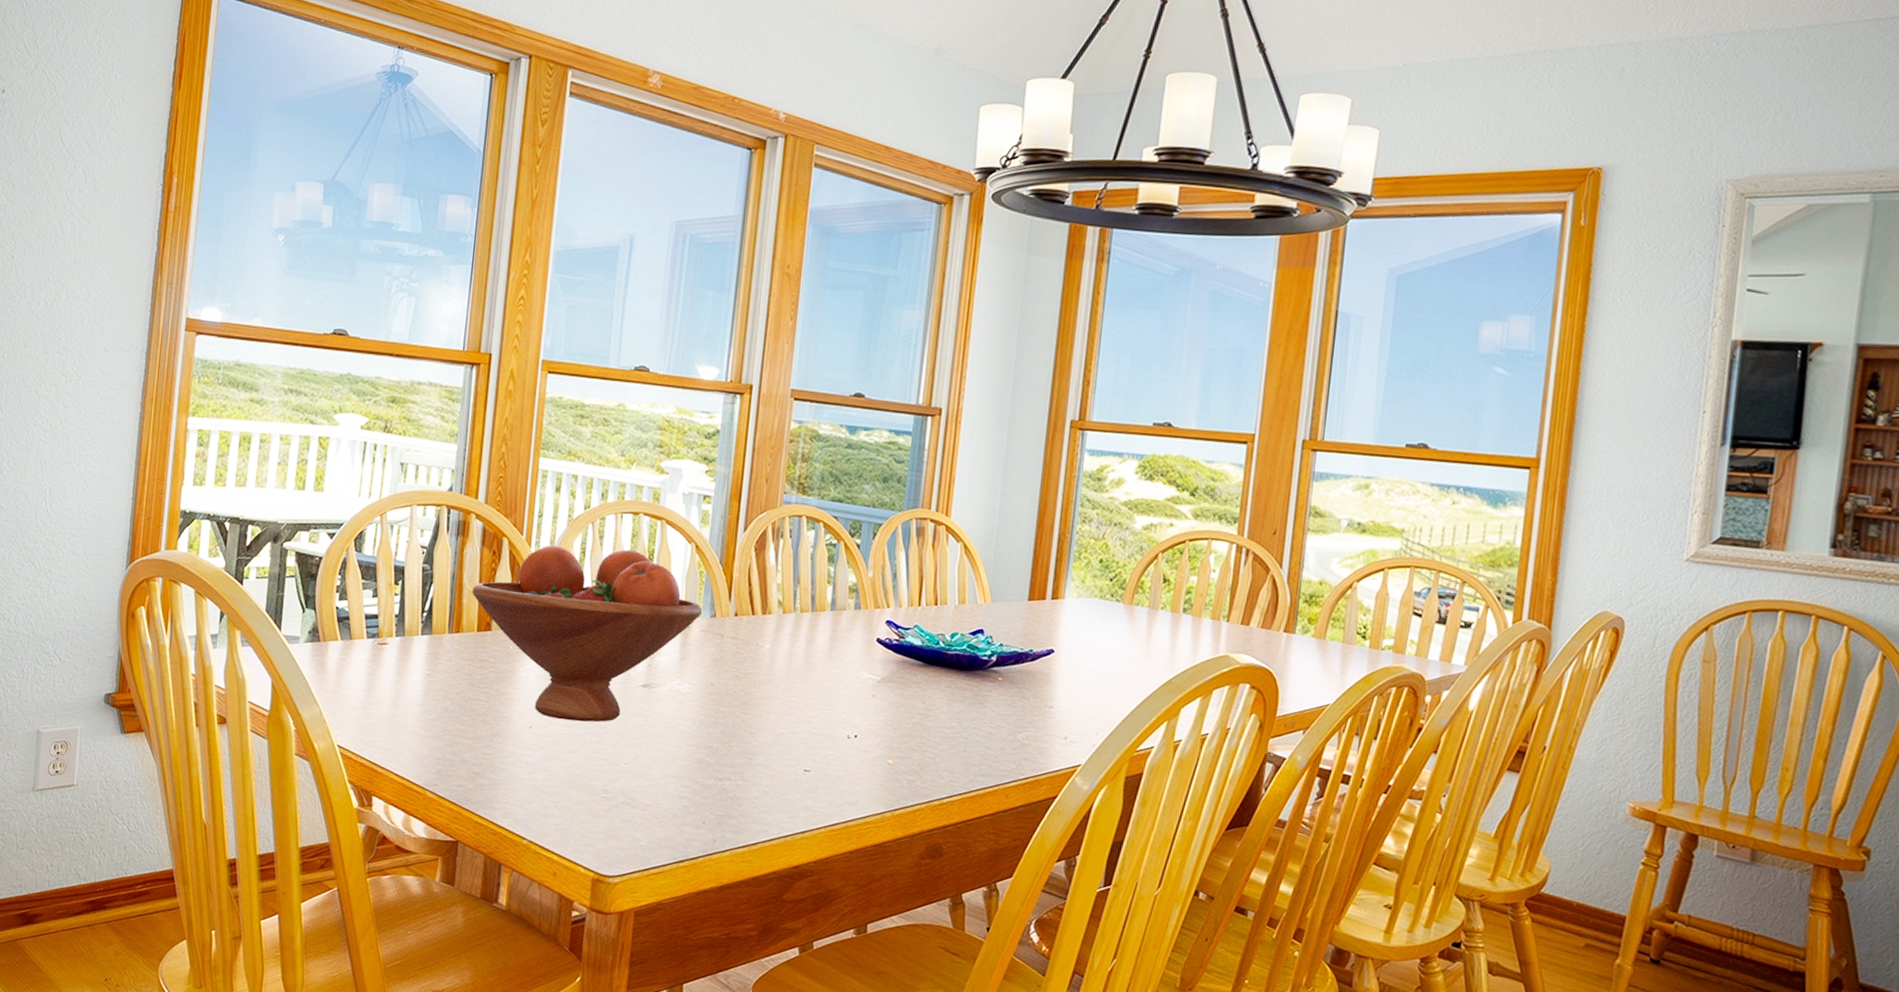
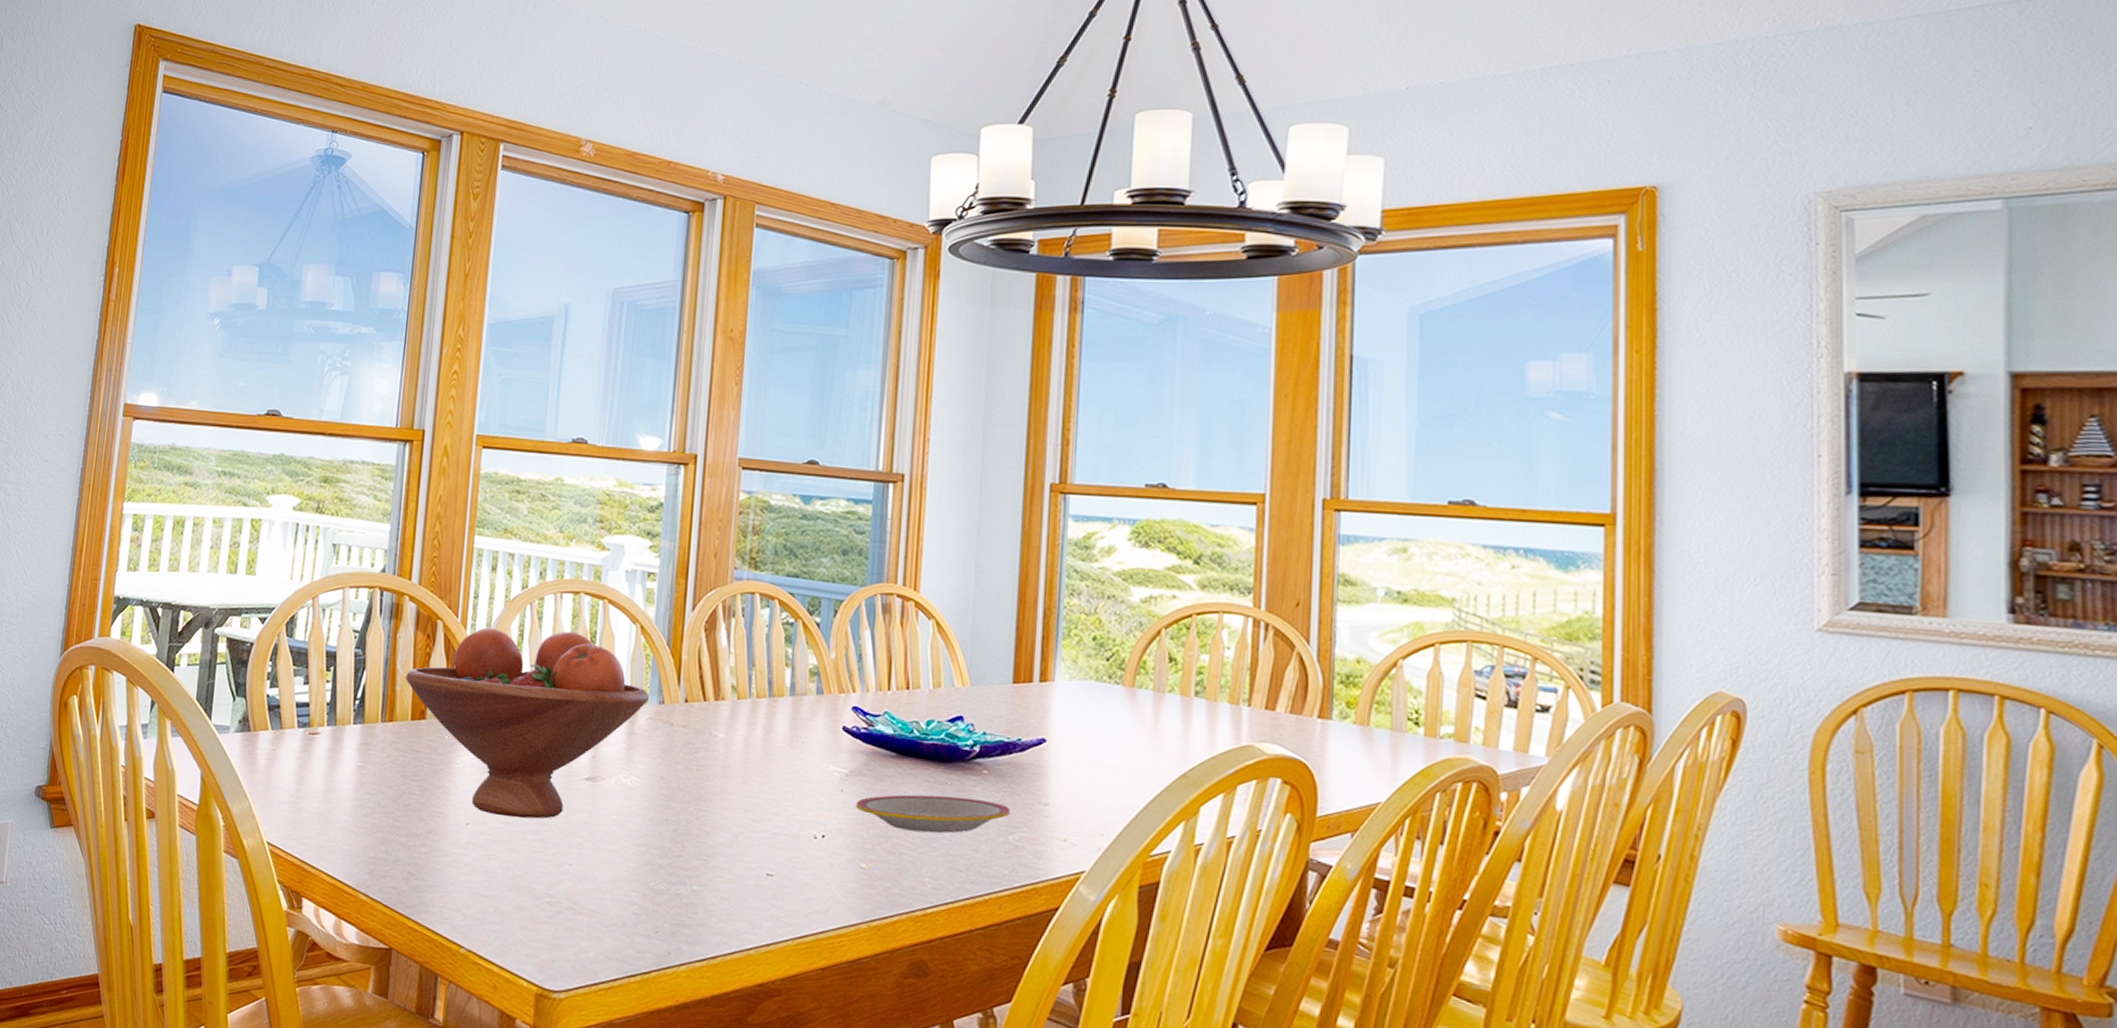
plate: none [885,699,1020,733] -> present [856,794,1010,834]

